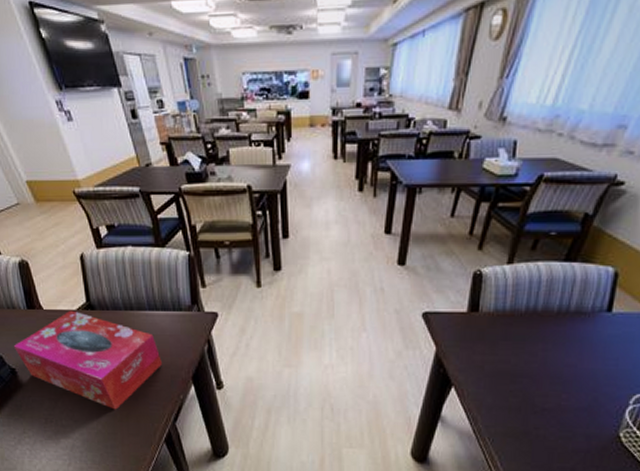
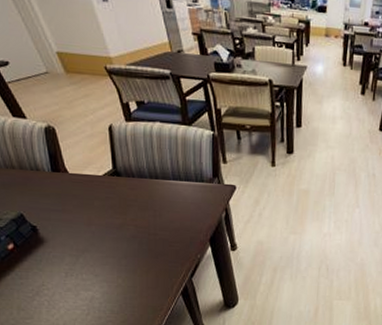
tissue box: present [13,310,162,410] -> none [35,175,182,266]

